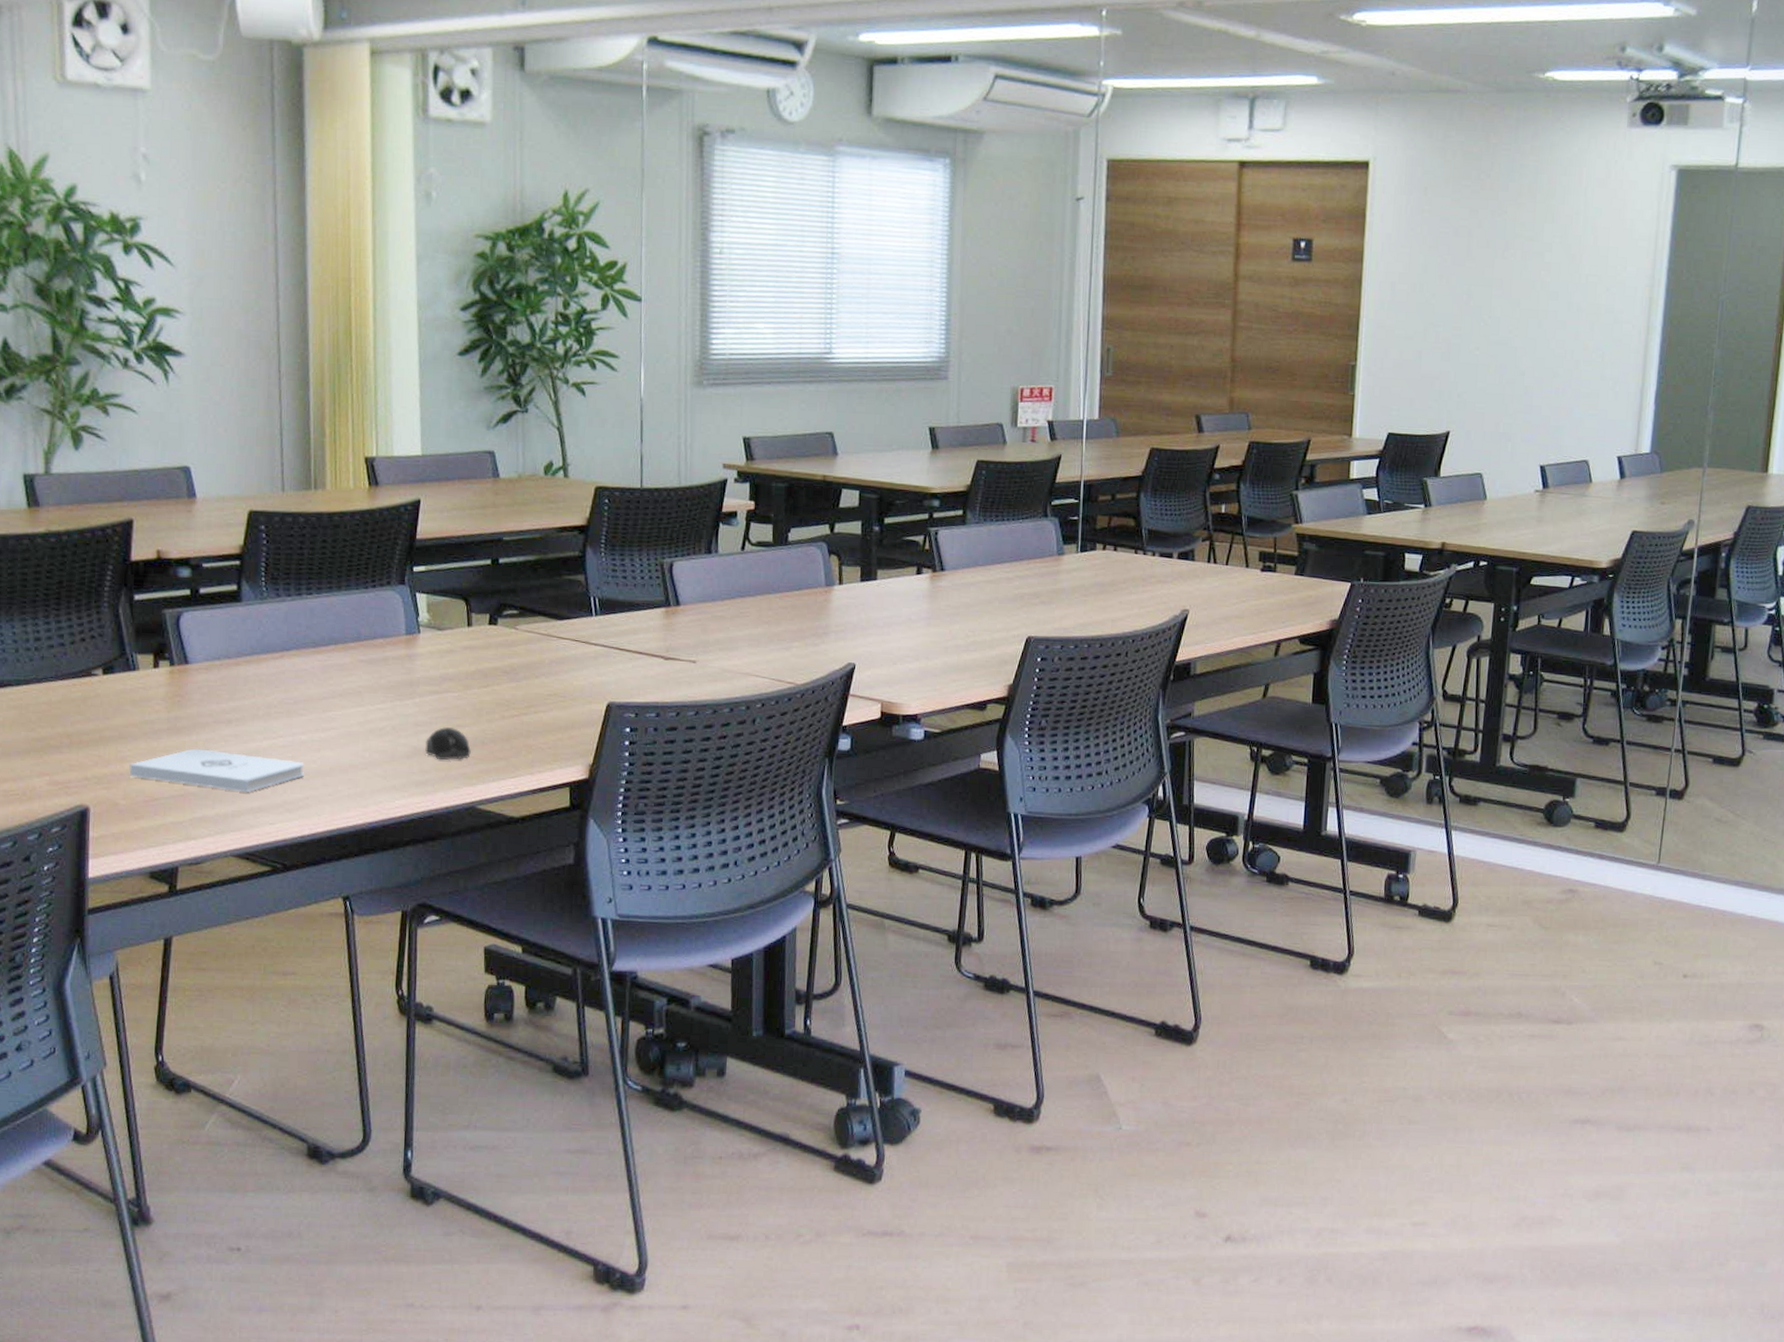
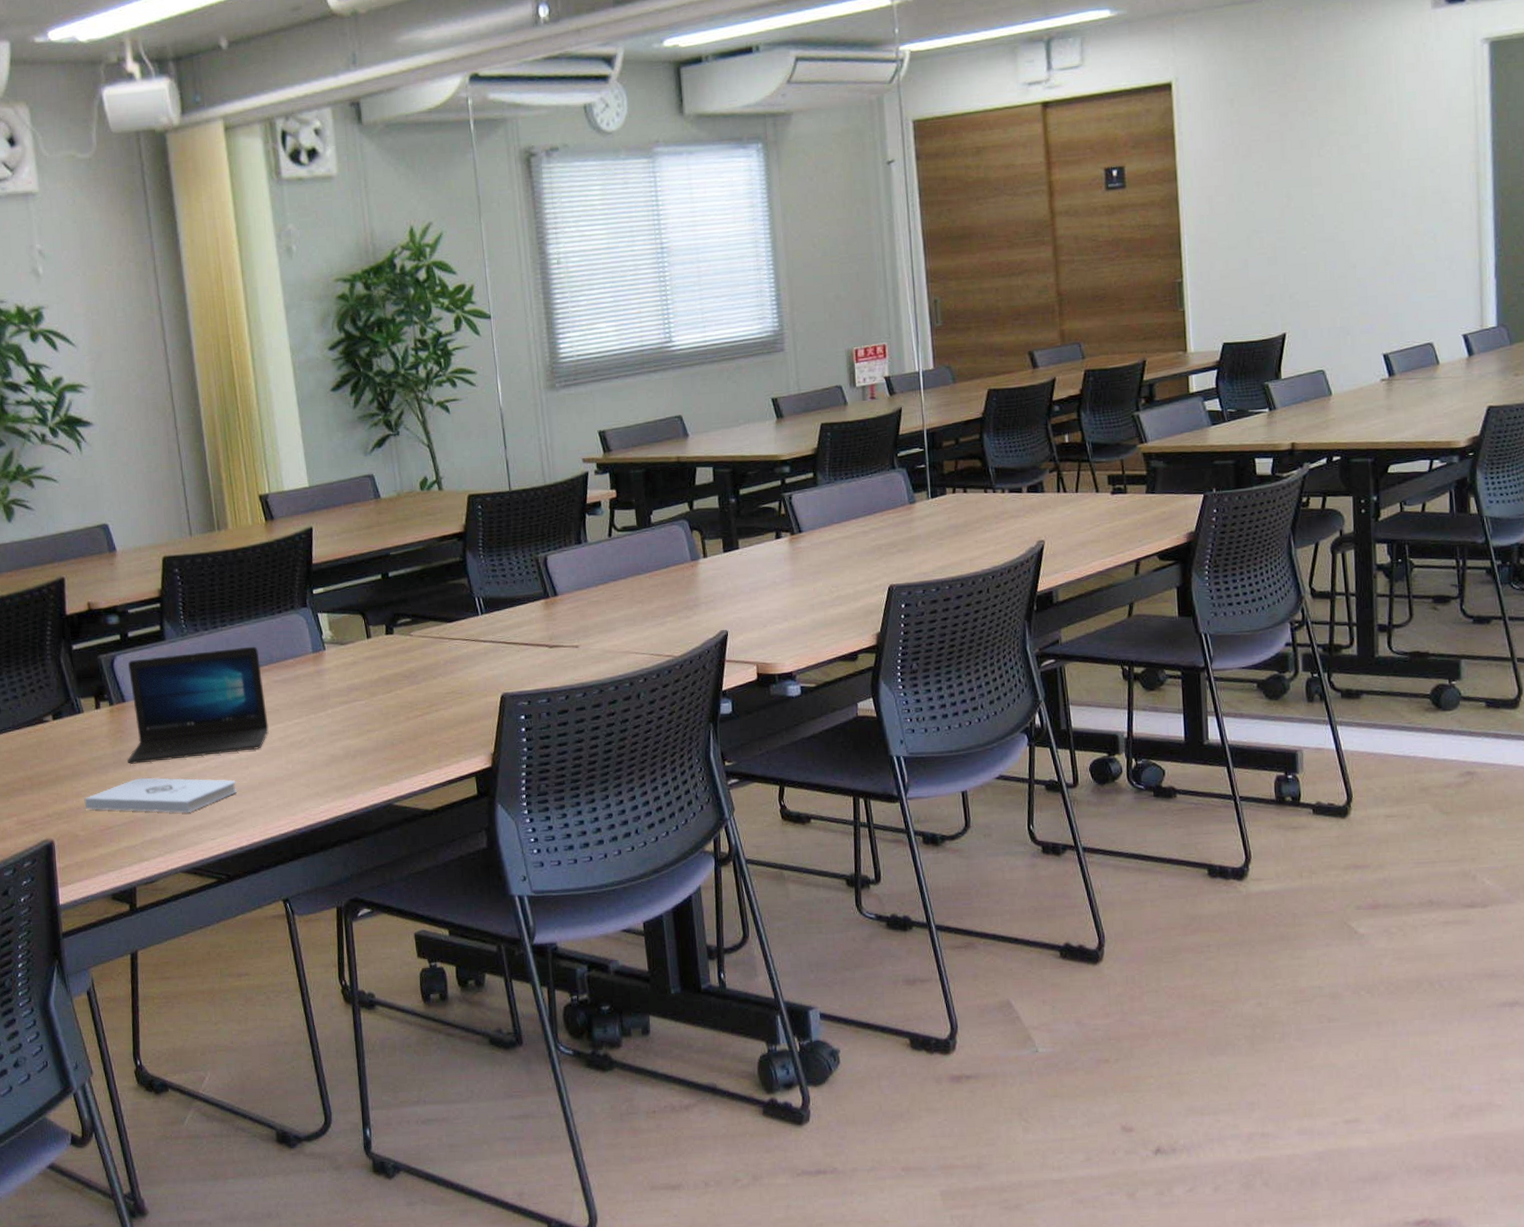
laptop: none [184,618,348,734] -> present [127,646,269,764]
computer mouse: present [425,727,472,761] -> none [341,733,384,765]

